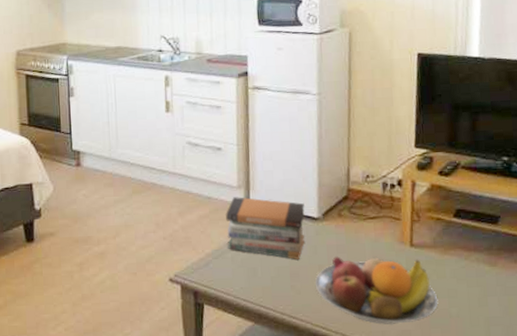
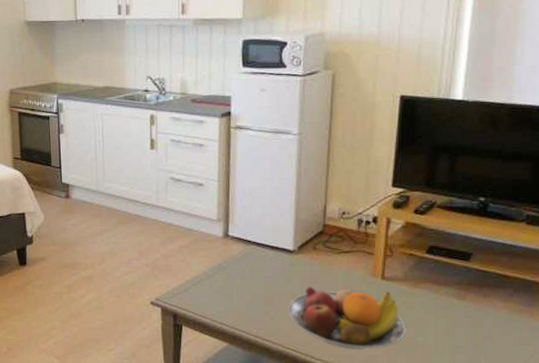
book stack: present [226,197,305,260] -> none [205,229,281,288]

